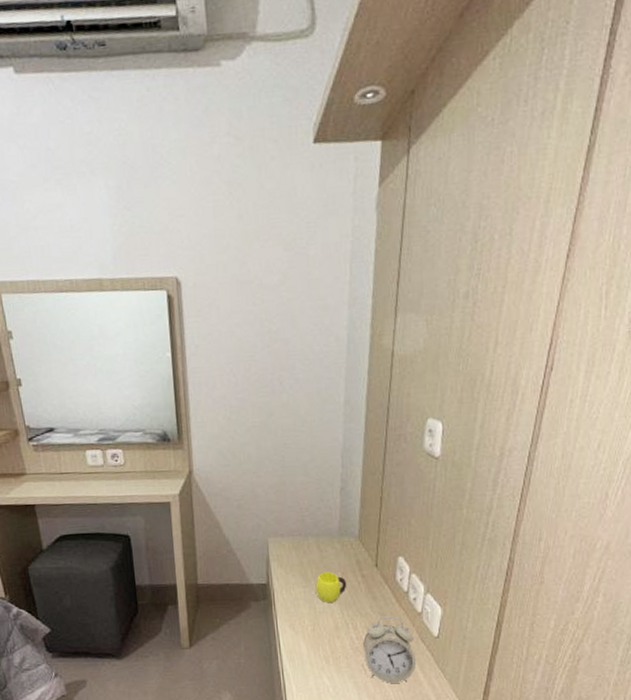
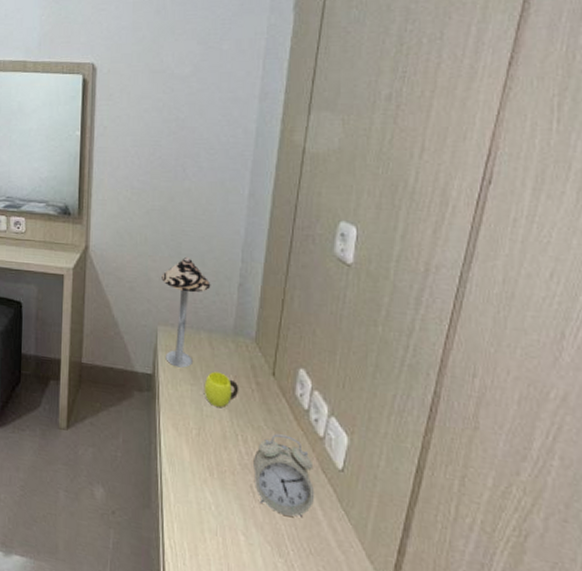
table lamp: none [267,468,315,573] -> present [161,256,211,368]

